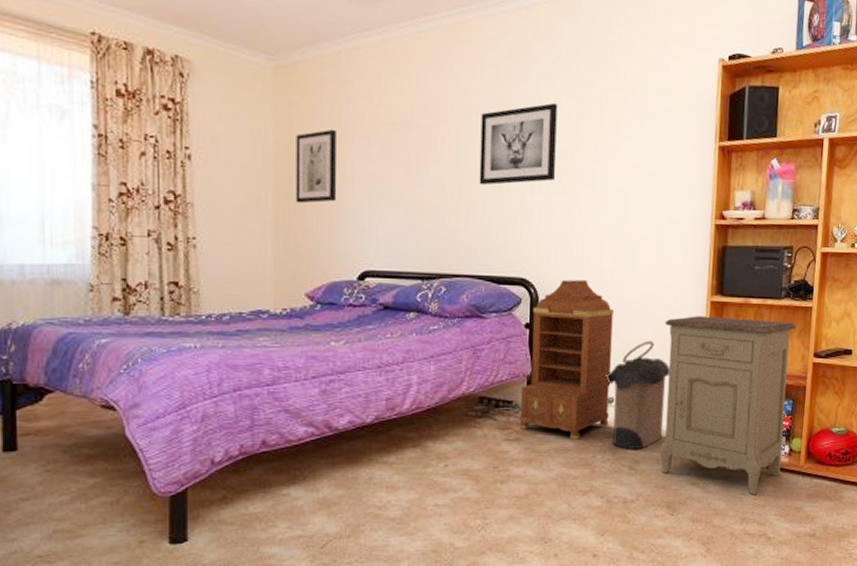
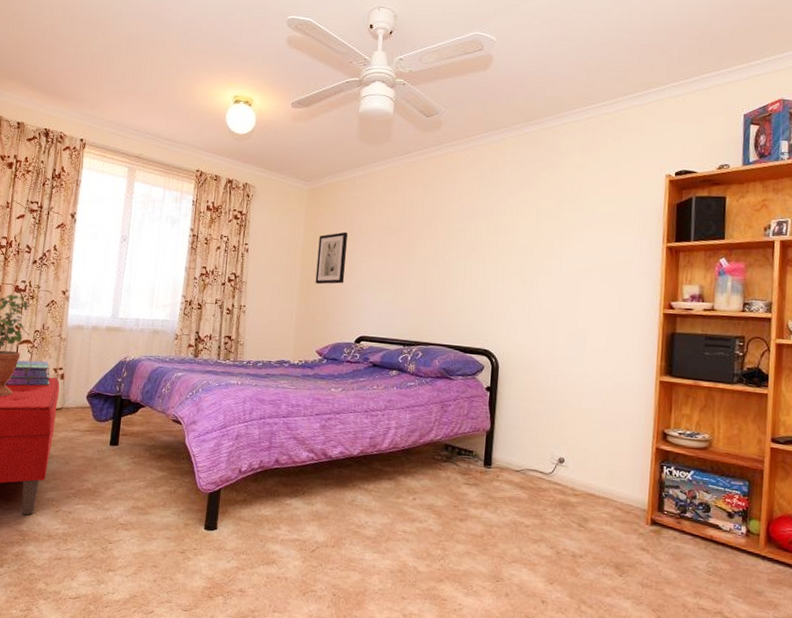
wall art: present [479,103,558,185] -> none [453,212,520,275]
cabinet: present [519,279,615,439] -> none [478,353,567,492]
laundry hamper: present [606,340,670,450] -> none [557,411,619,509]
nightstand: present [660,316,796,495] -> none [609,392,751,571]

